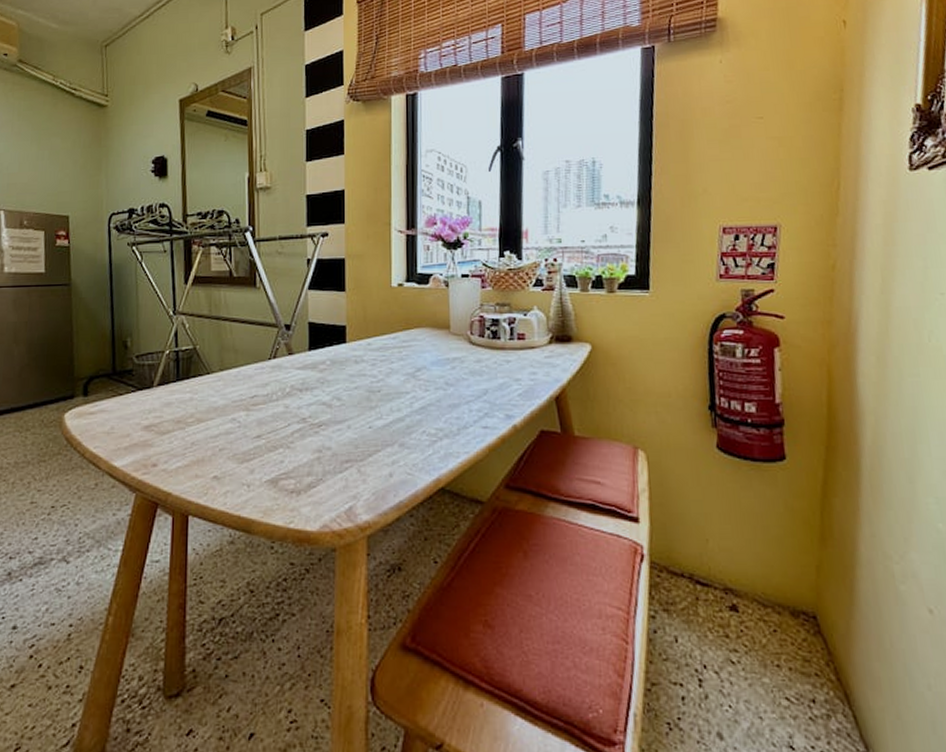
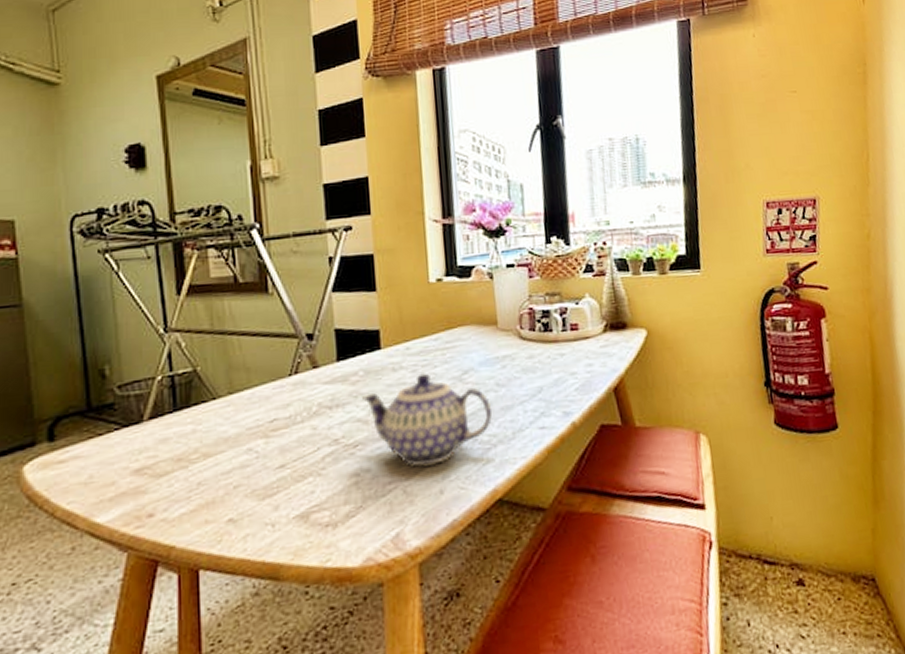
teapot: none [328,367,441,450] -> present [363,373,493,467]

